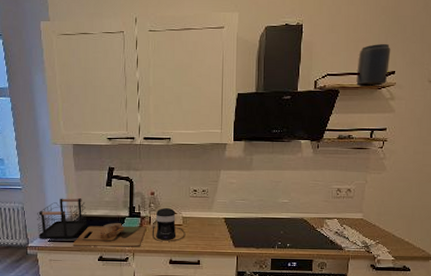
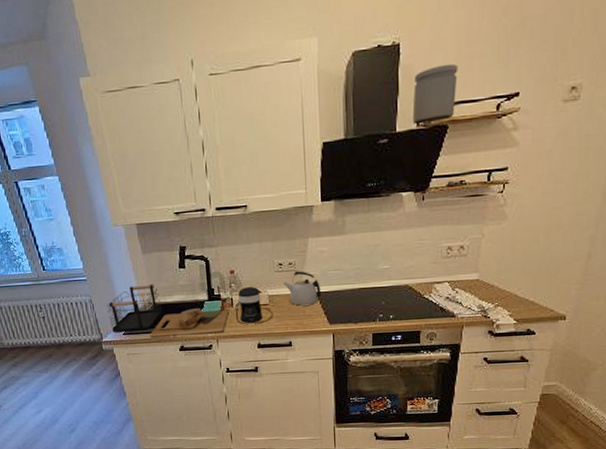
kettle: none [196,198,228,230] -> present [283,271,321,307]
jar: none [311,44,348,87] -> present [412,63,458,125]
soda can: present [356,44,391,87] -> none [469,57,514,118]

